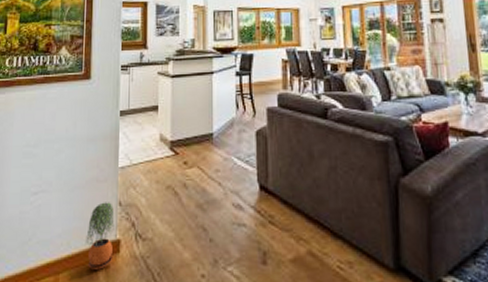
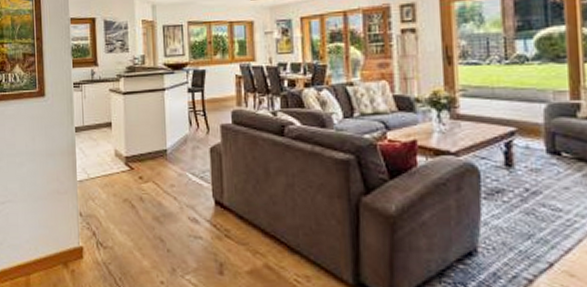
potted plant: present [86,202,114,270] -> none [51,212,78,273]

